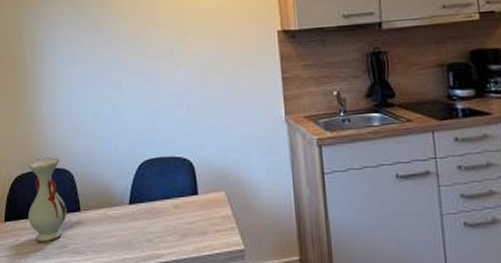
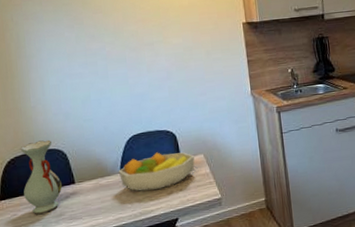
fruit bowl: none [127,183,214,230] -> present [118,152,195,191]

